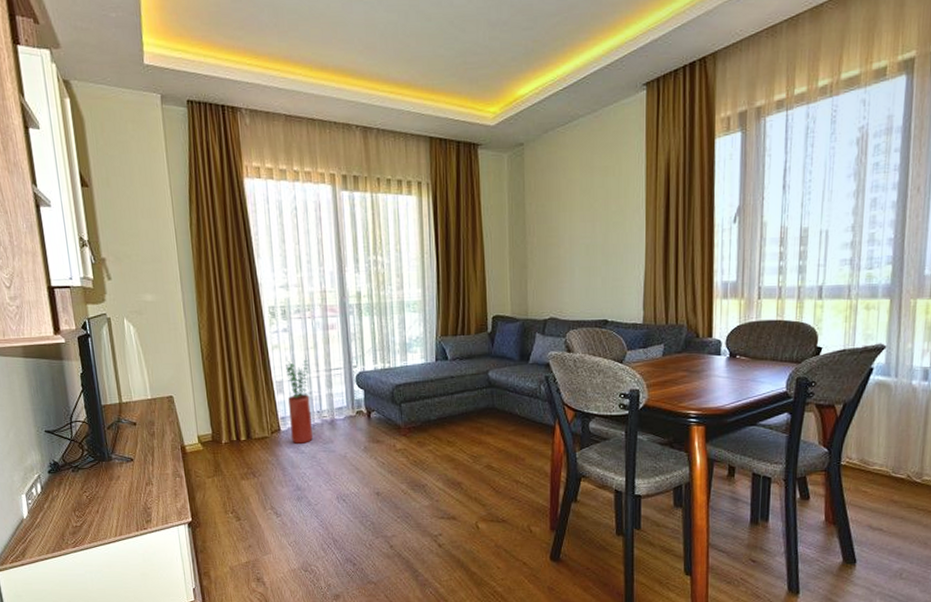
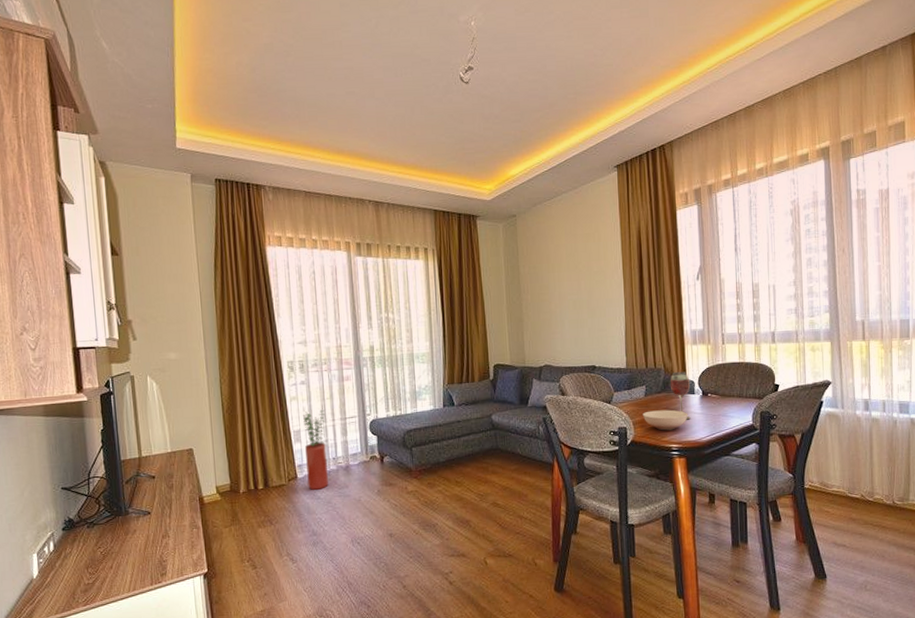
bowl: none [658,372,712,395] -> present [642,409,688,431]
wineglass: none [692,329,717,384] -> present [670,371,691,420]

